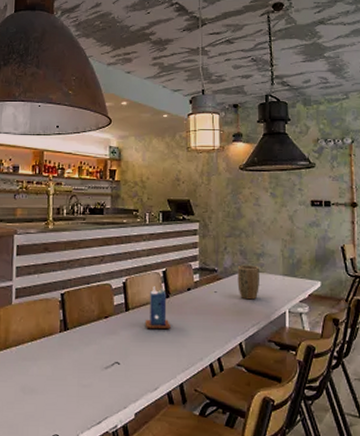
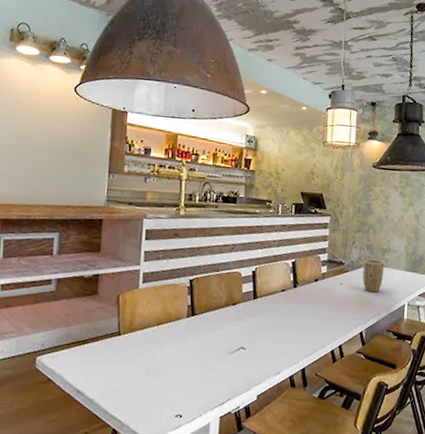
candle: present [145,286,170,330] -> none [272,276,296,318]

